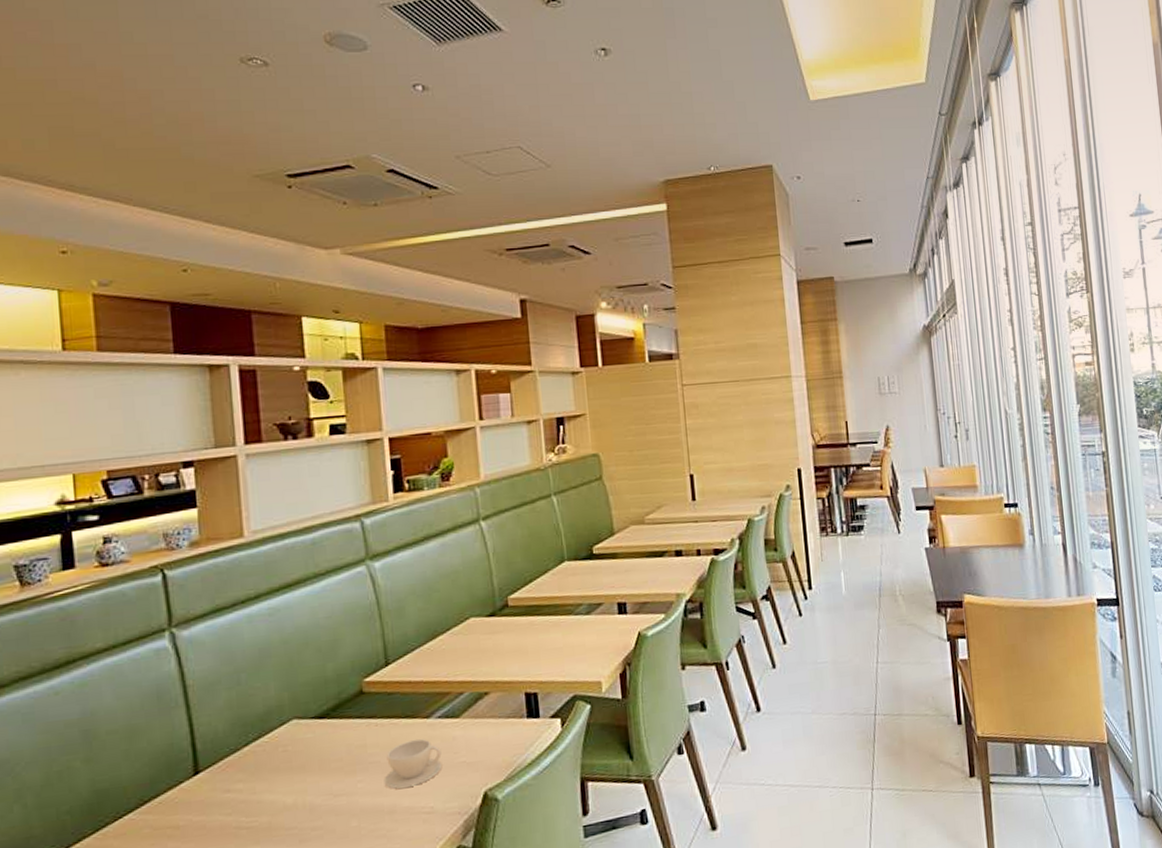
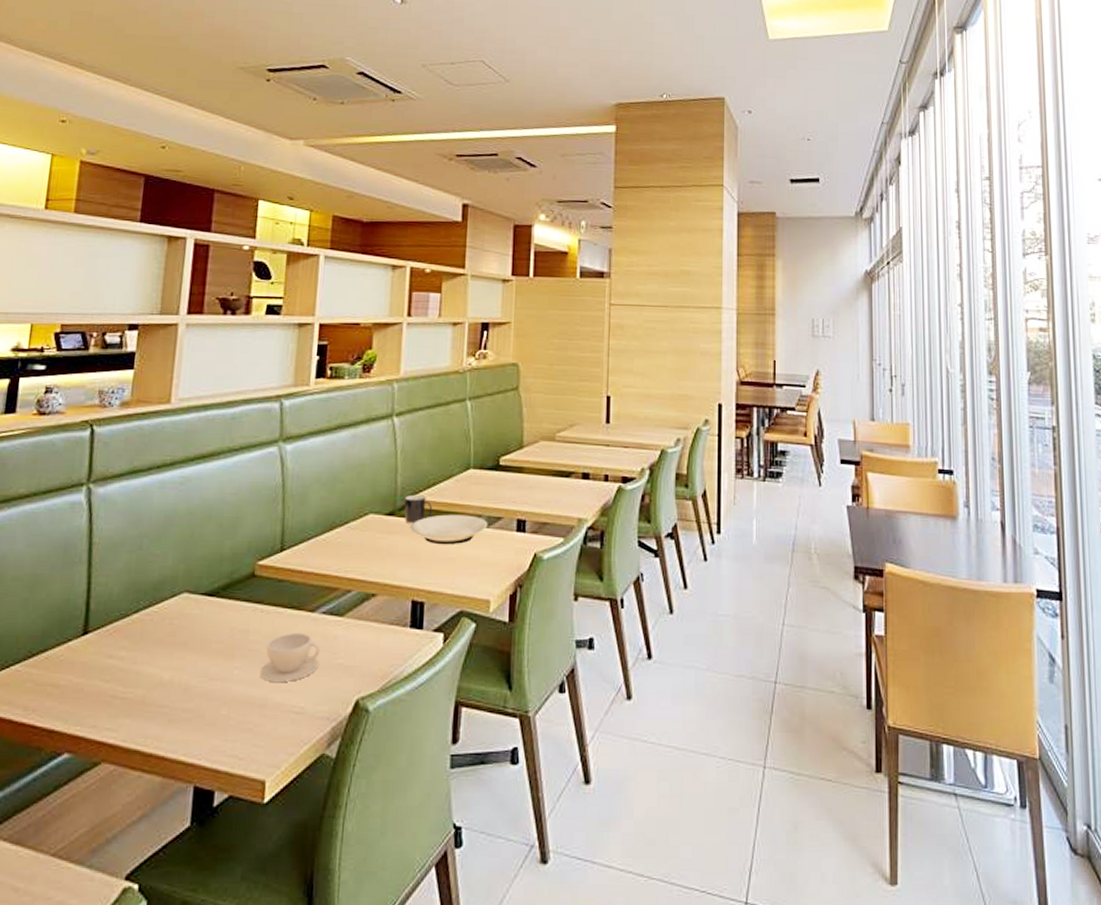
mug: none [503,592,534,623] -> present [404,494,433,525]
plate: none [513,605,590,637] -> present [410,514,488,545]

